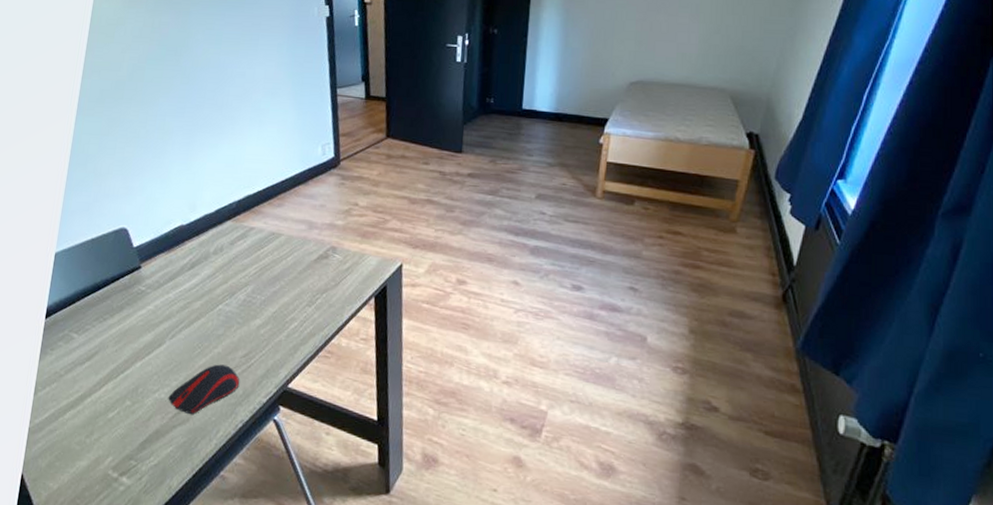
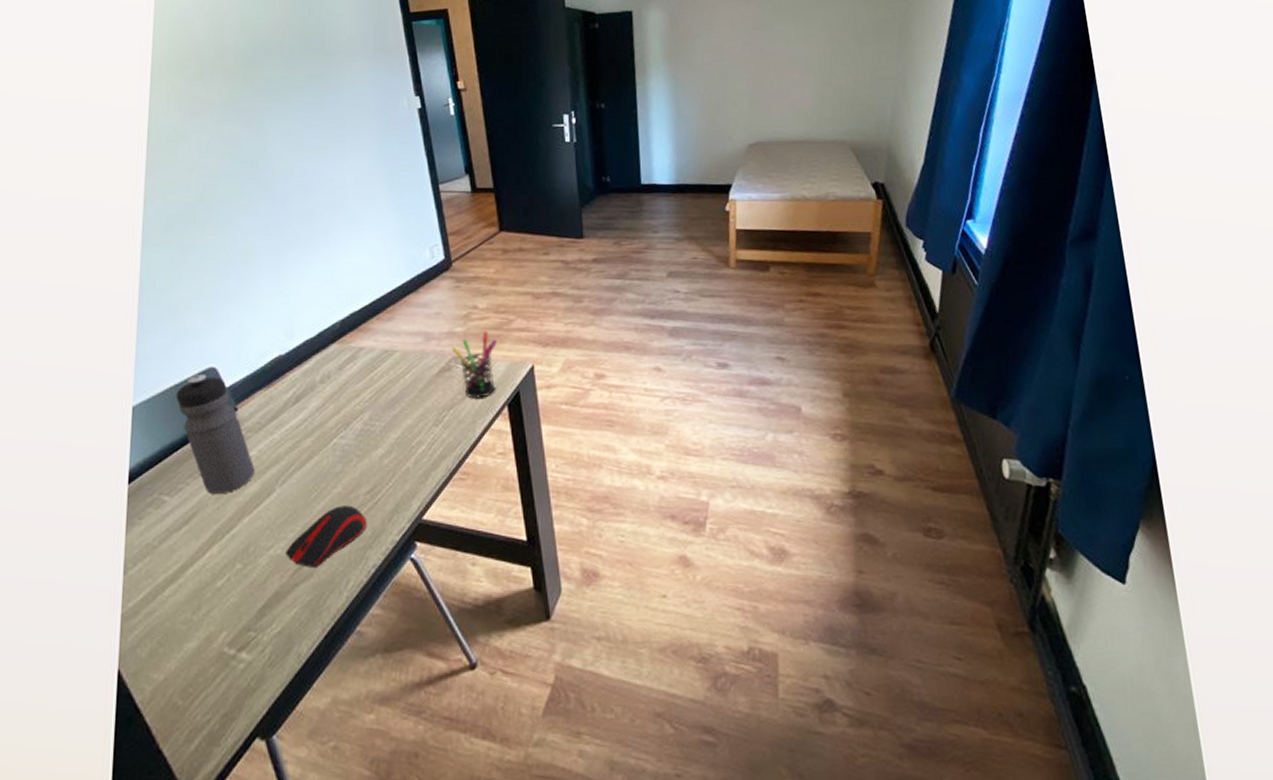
water bottle: none [91,232,150,339] -> present [176,374,255,494]
pen holder: none [330,226,372,287] -> present [451,330,497,399]

